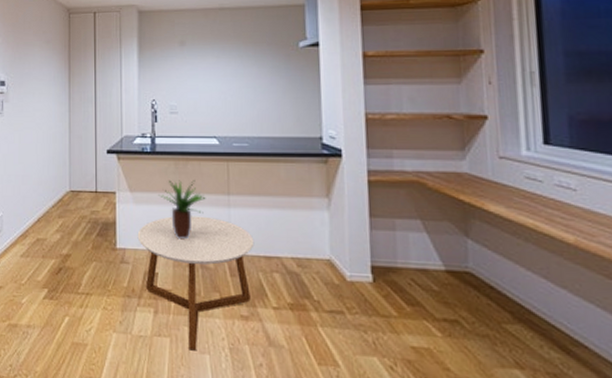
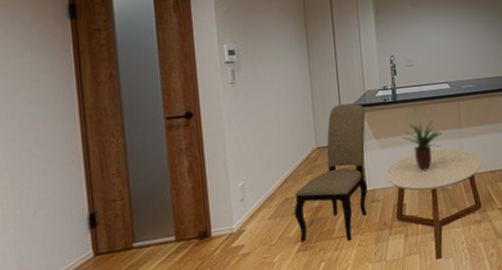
dining chair: none [44,147,121,301] -> present [294,103,368,242]

